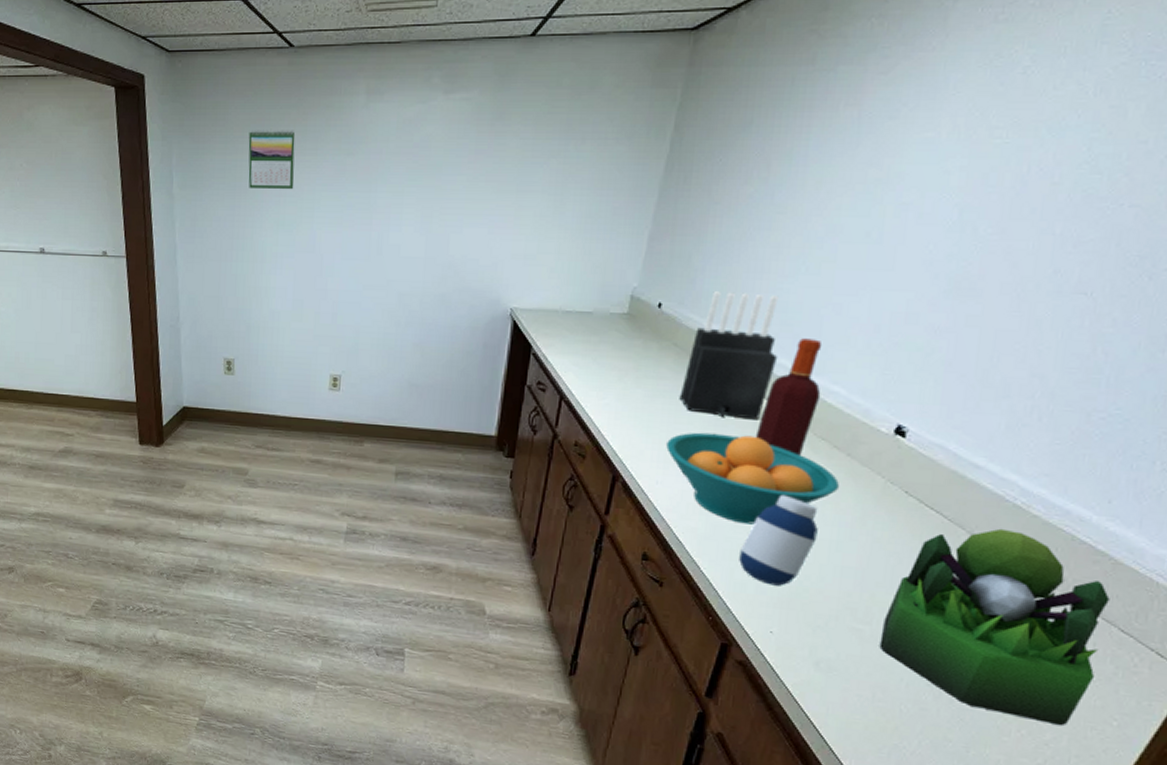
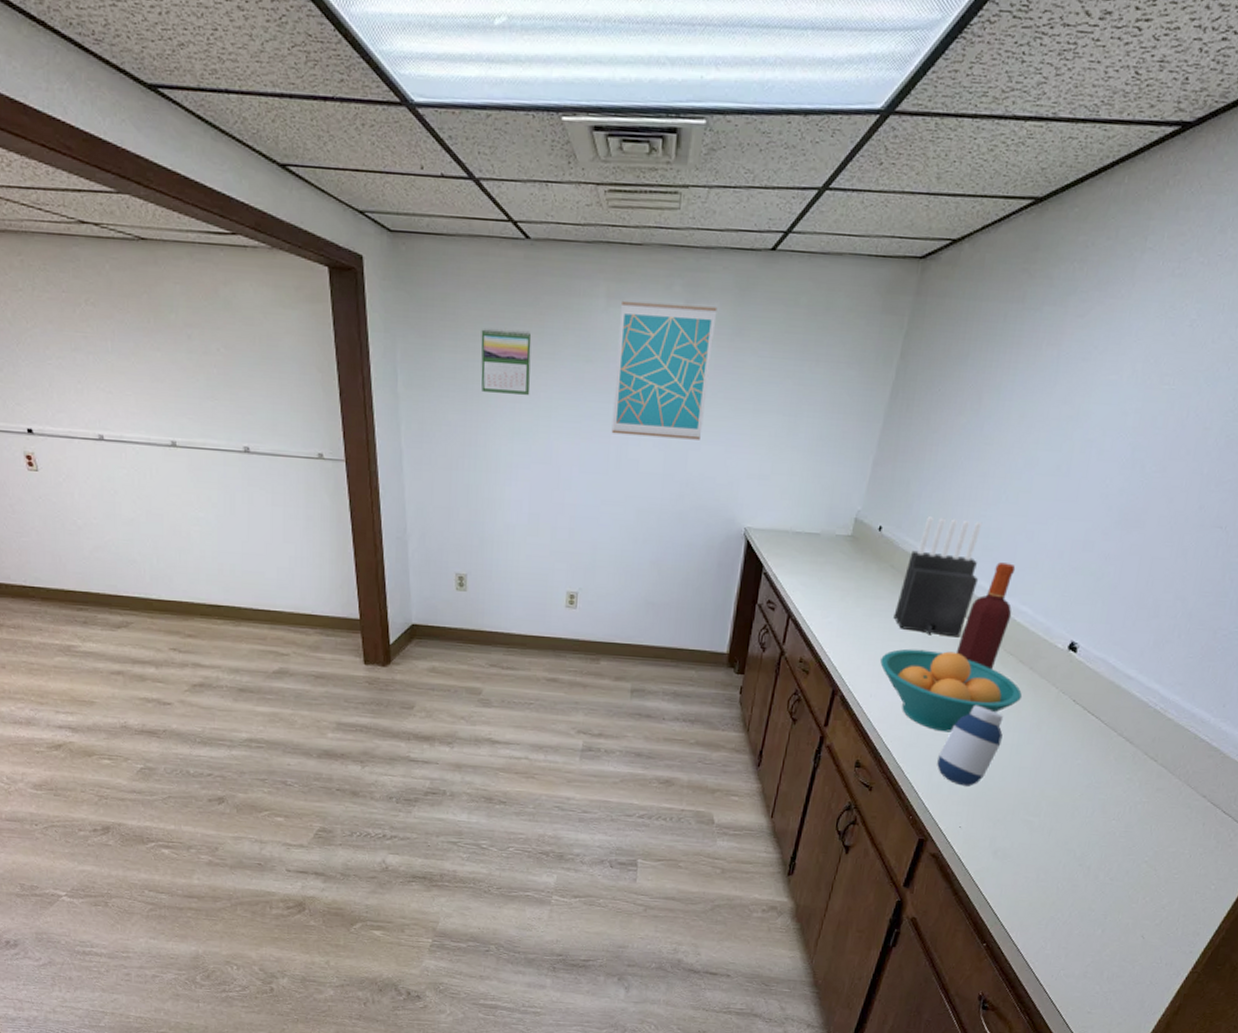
wall art: none [372,95,477,223] -> present [611,300,718,440]
plant: present [879,528,1110,726] -> none [1045,730,1218,892]

